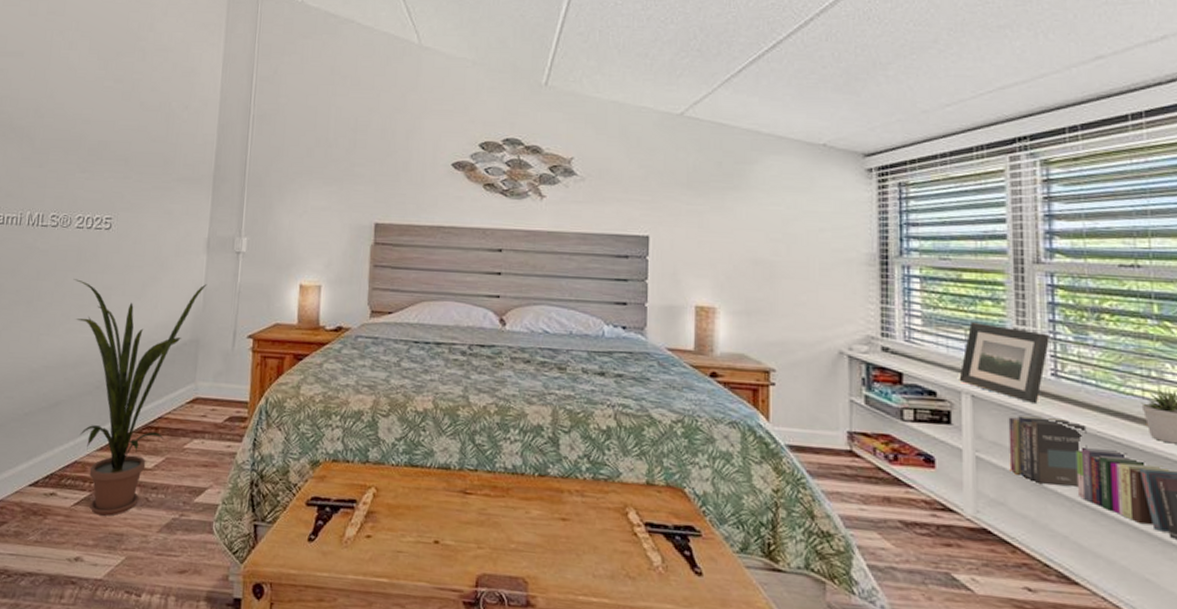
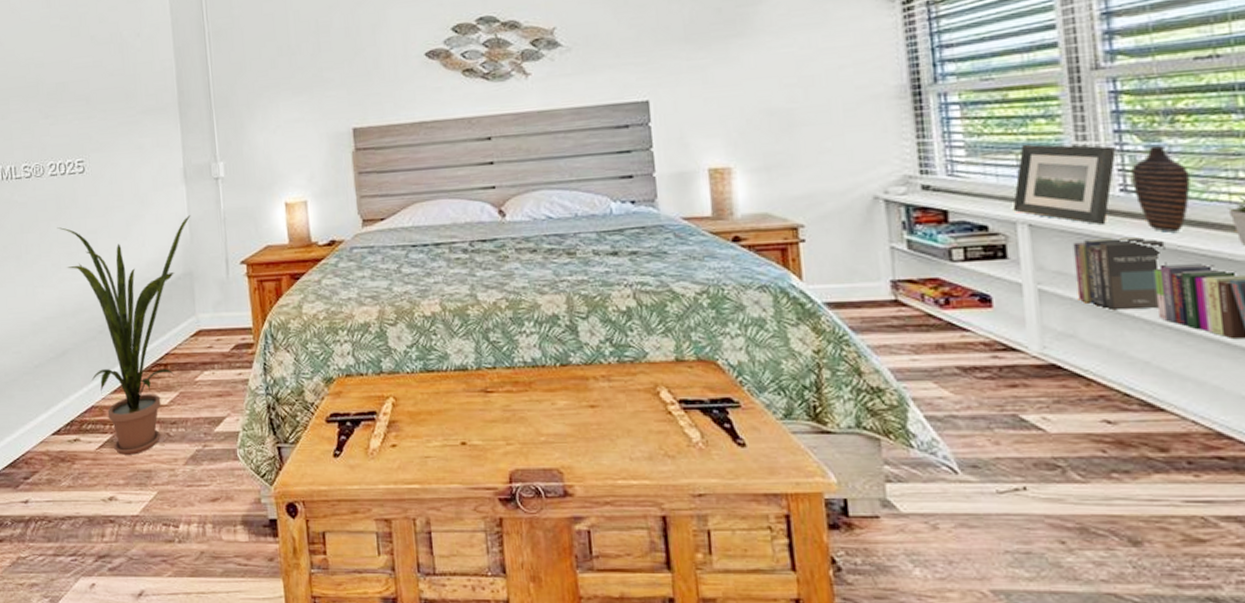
decorative vase: none [1062,338,1111,419] -> present [1131,145,1191,232]

